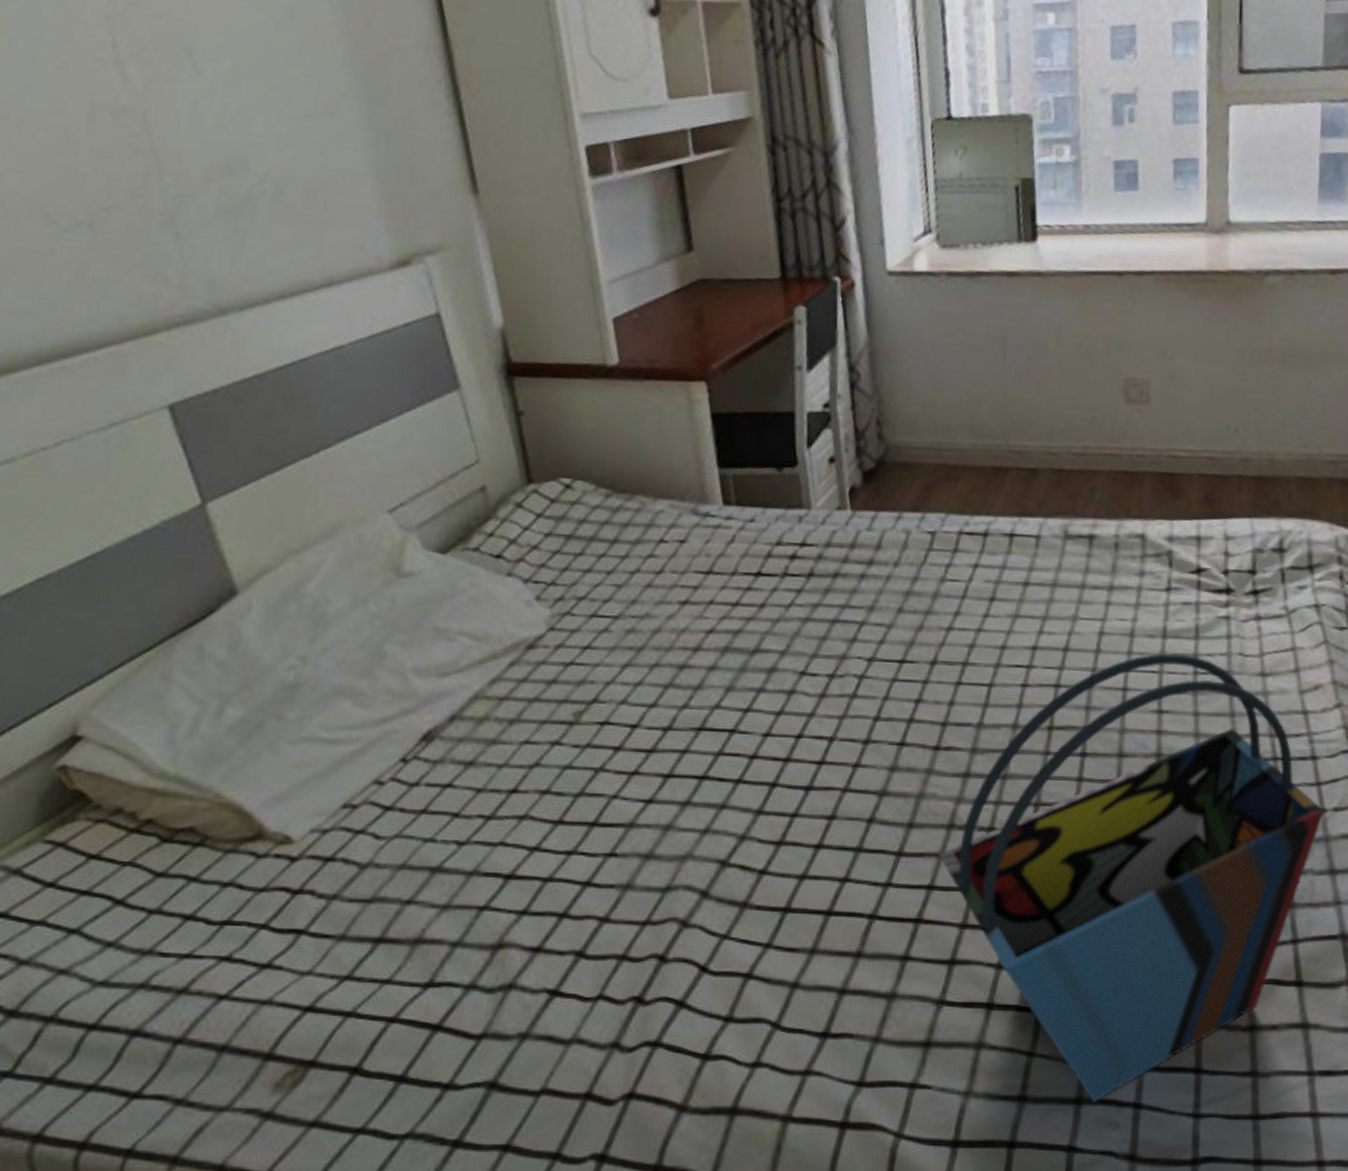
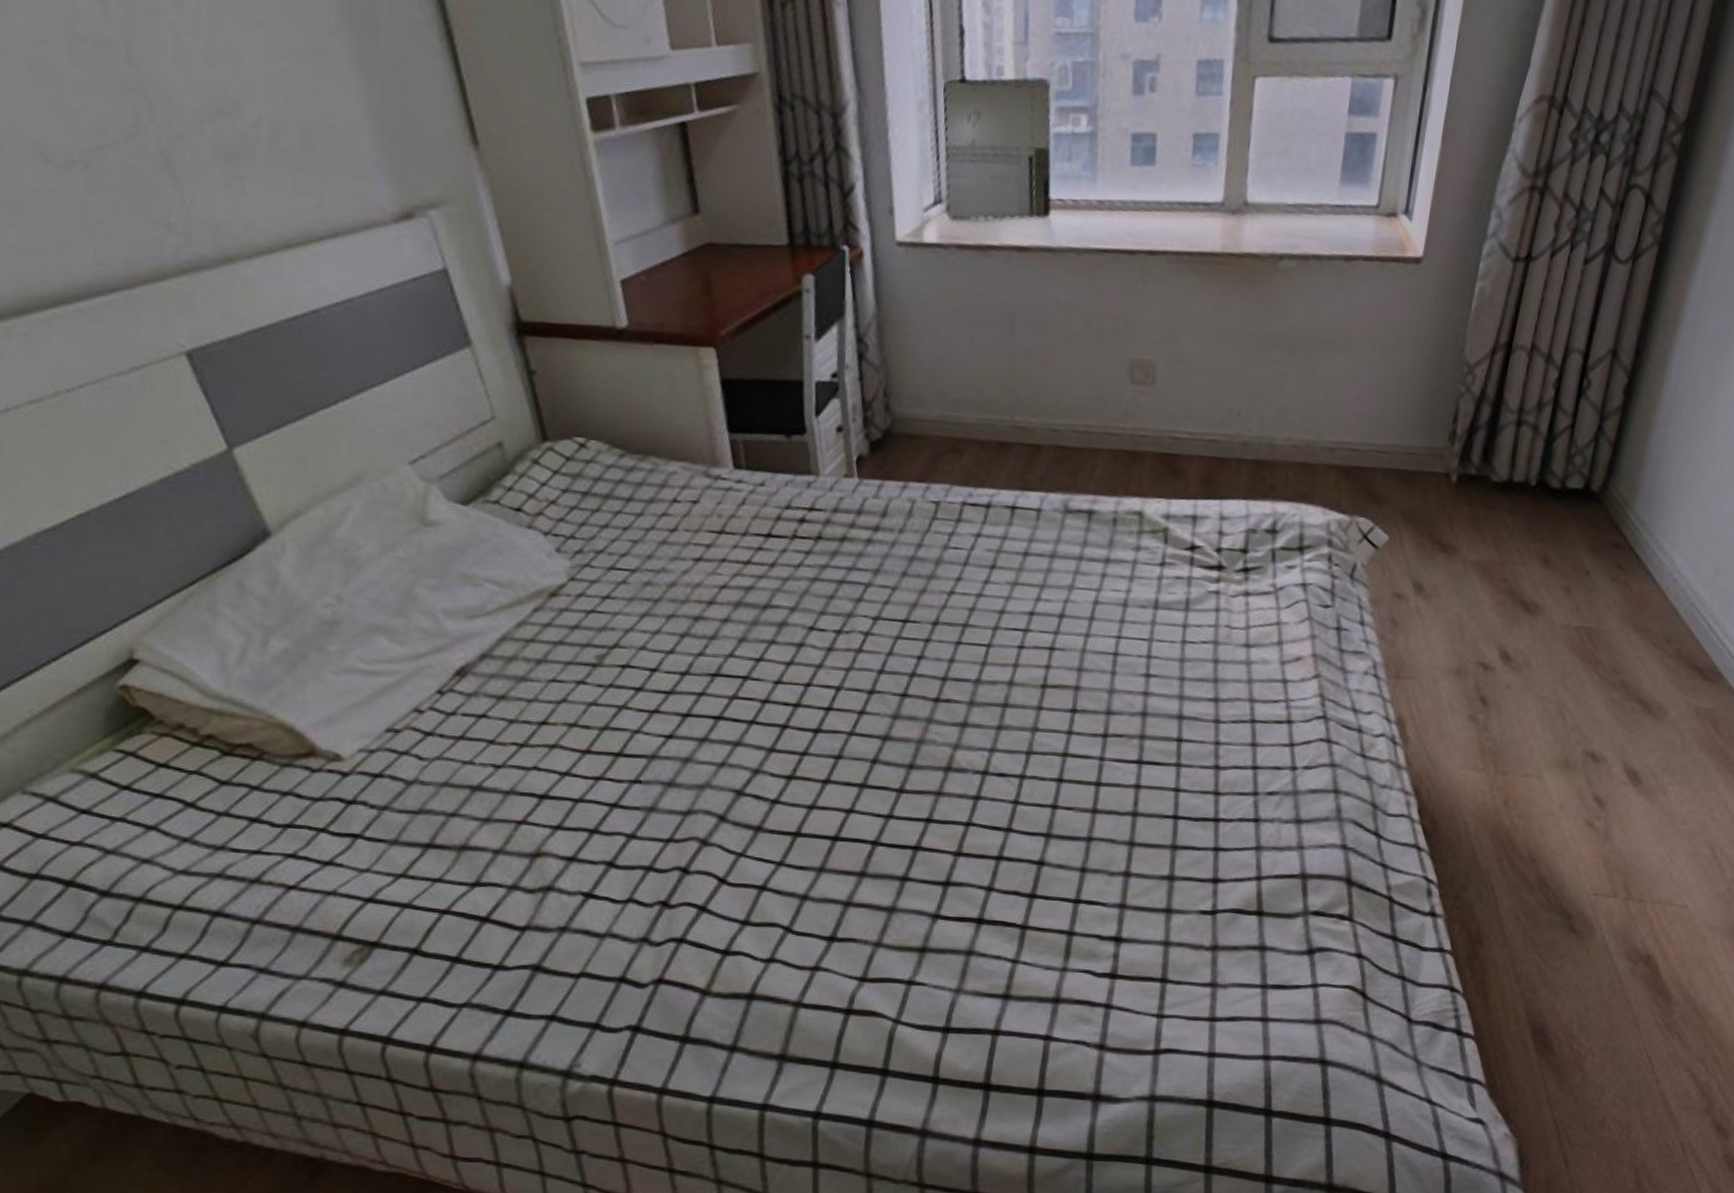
tote bag: present [938,653,1324,1103] -> none [936,622,1295,1003]

